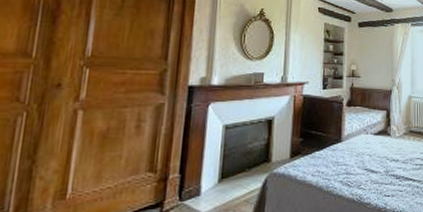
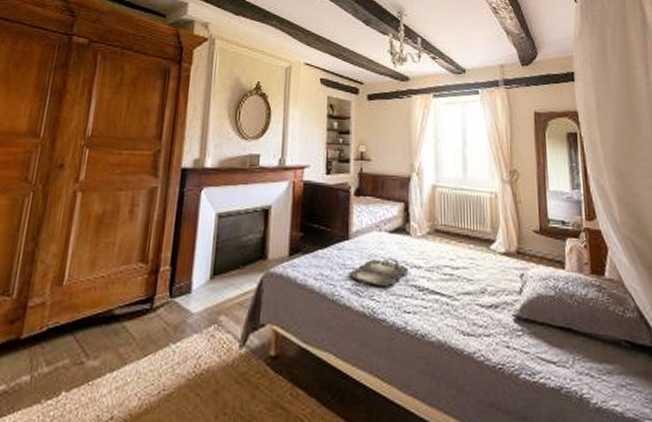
serving tray: none [341,155,389,178] -> present [349,259,409,287]

